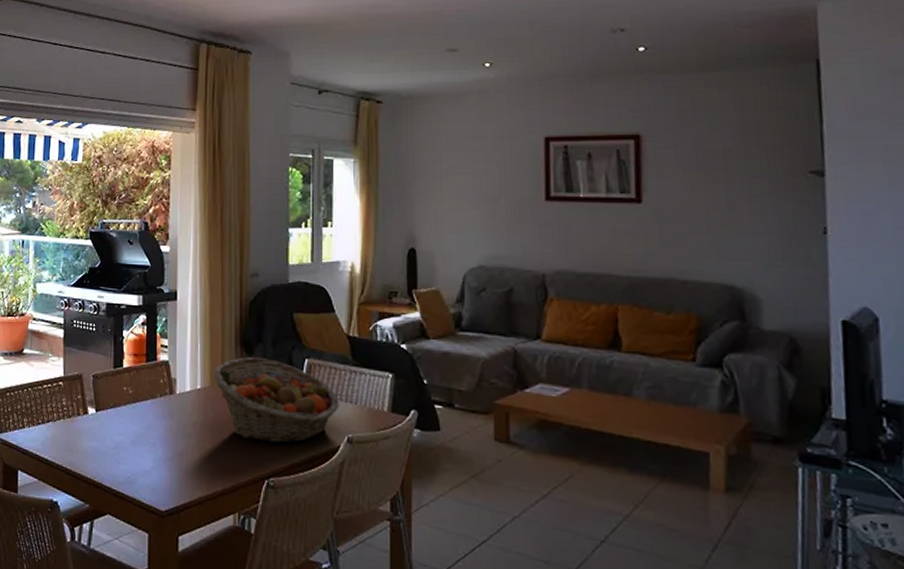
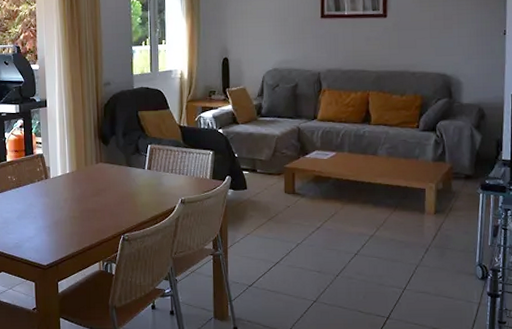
fruit basket: present [213,357,339,444] -> none [78,146,175,209]

